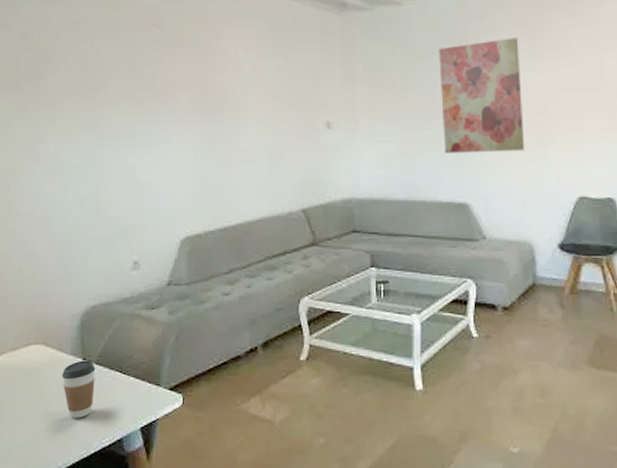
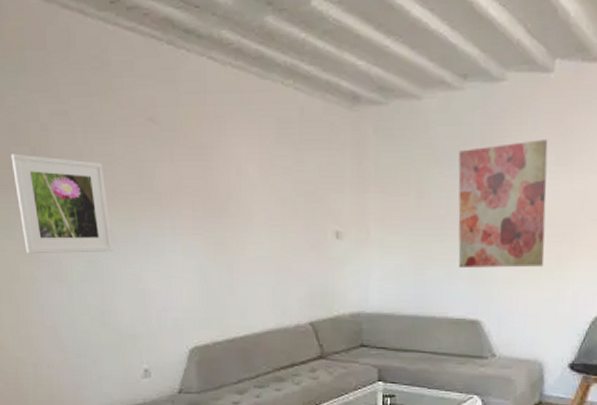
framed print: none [20,57,111,149] -> present [11,154,113,254]

